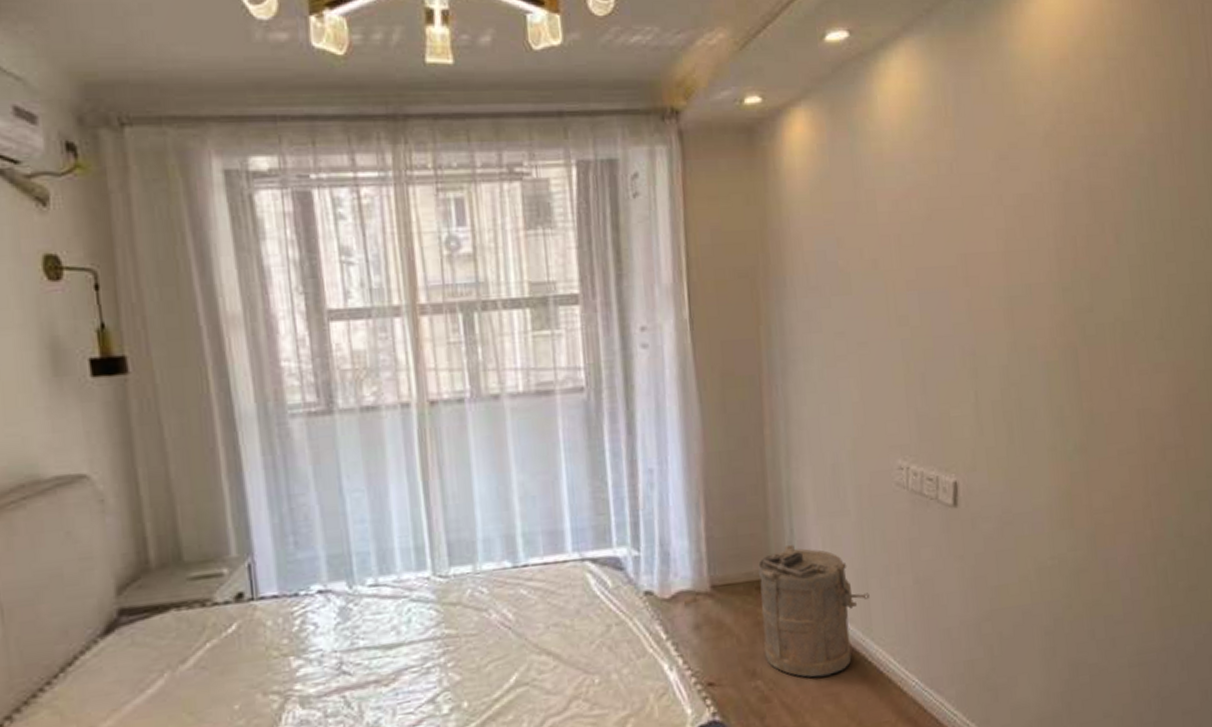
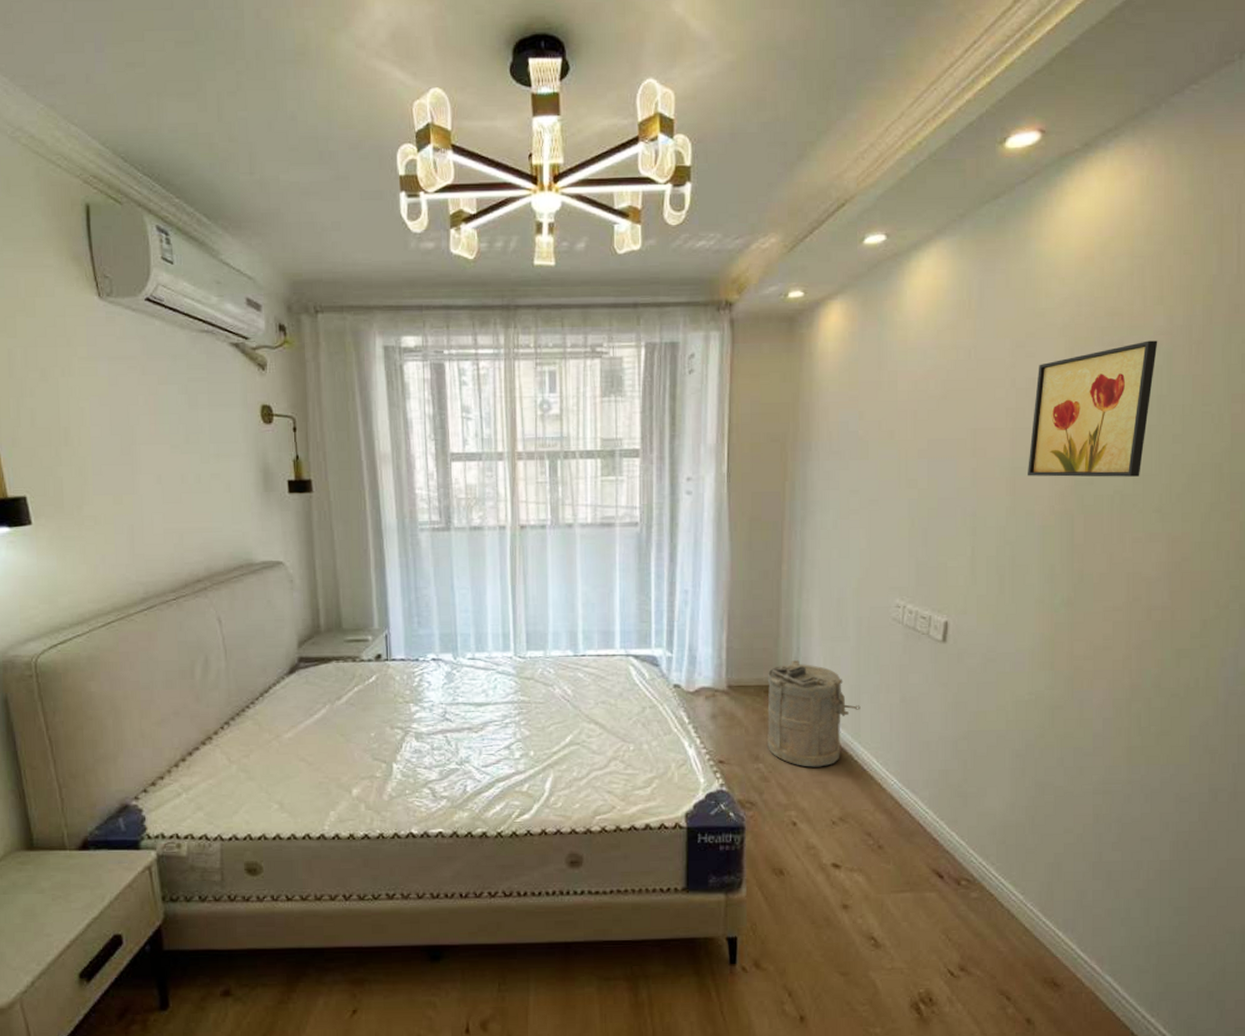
wall art: none [1024,150,1141,306] -> present [1028,340,1158,477]

